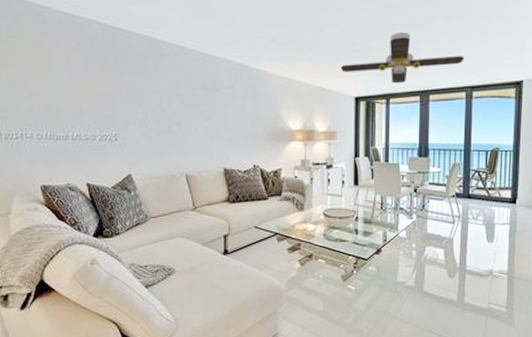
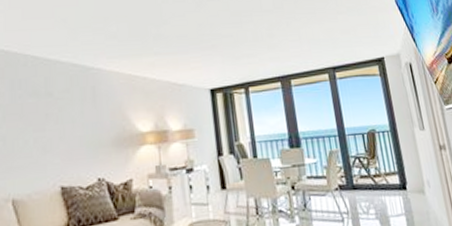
ceiling fan: present [340,31,465,84] -> none [190,18,321,71]

